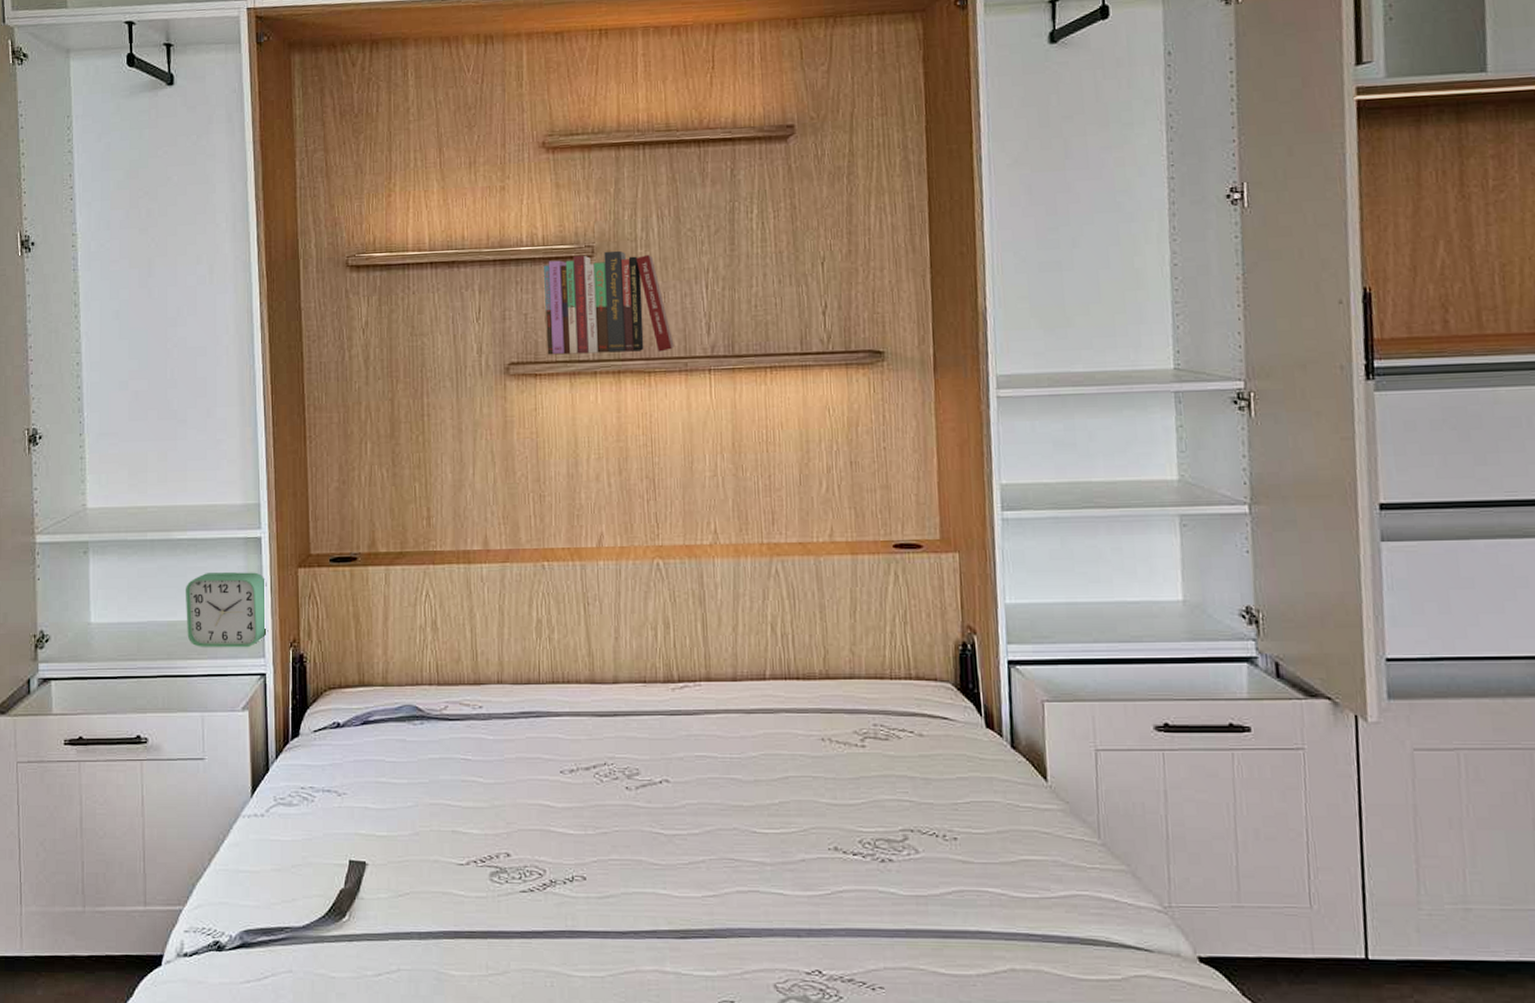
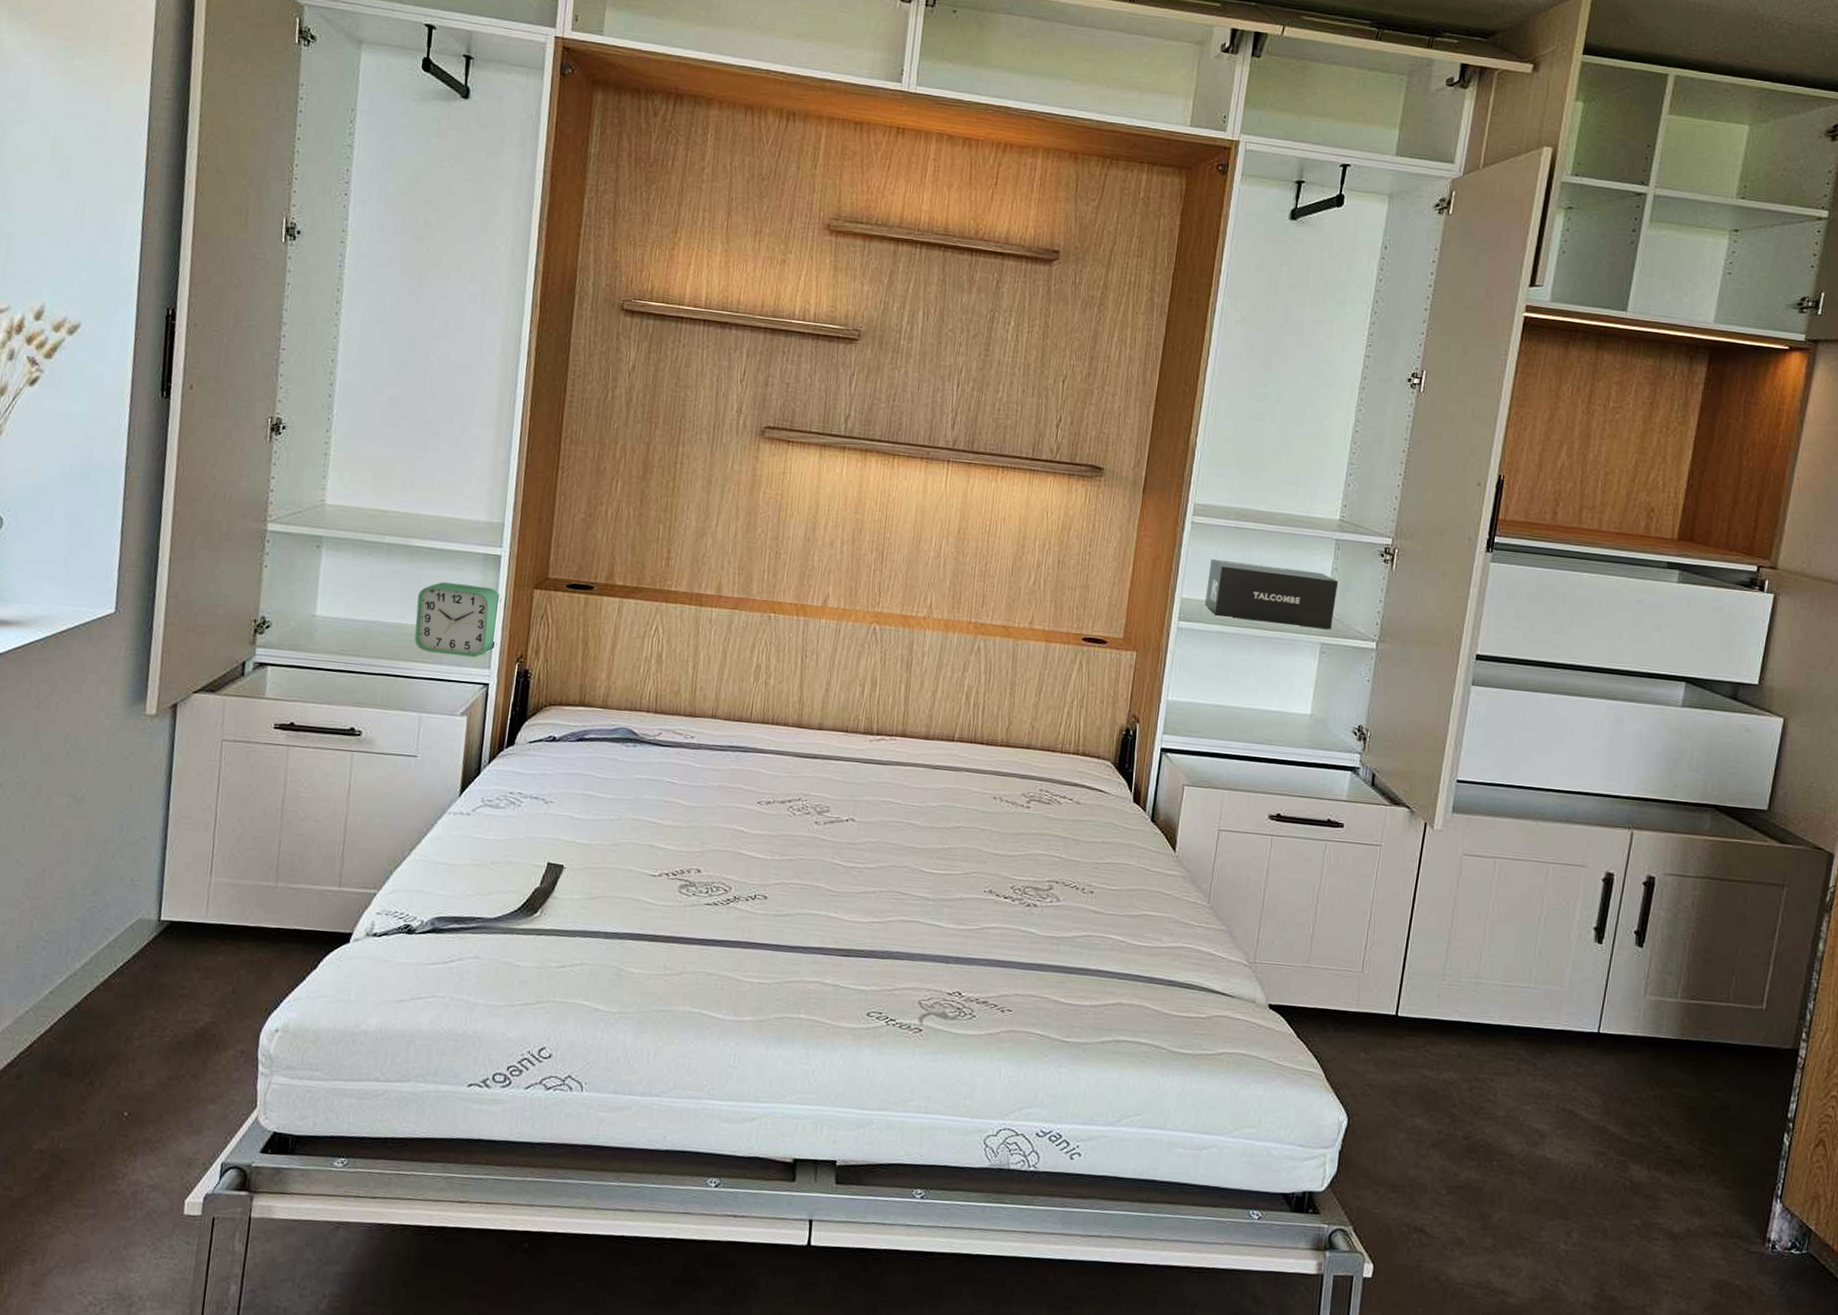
books: present [544,250,674,355] -> none [802,336,921,438]
box: none [1027,432,1190,499] -> present [1205,559,1339,630]

